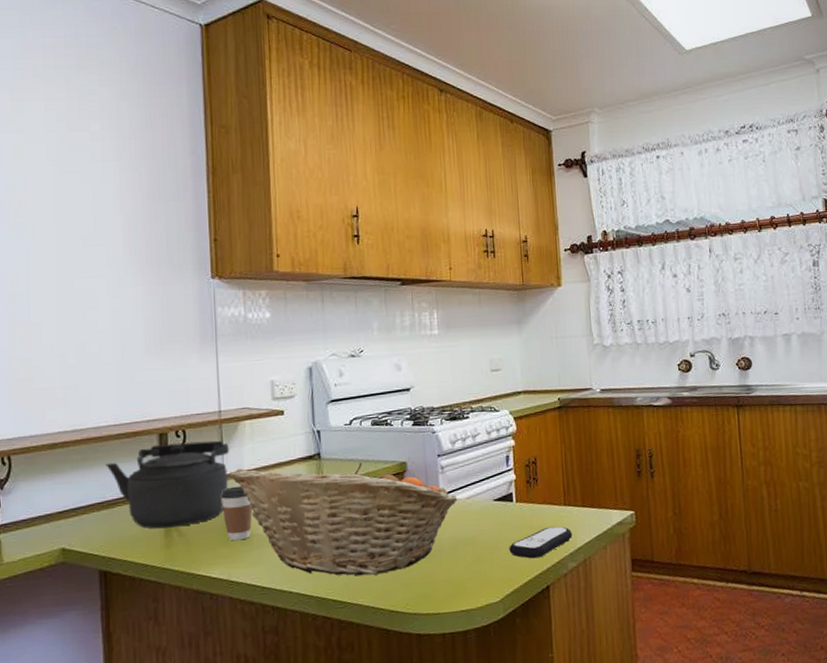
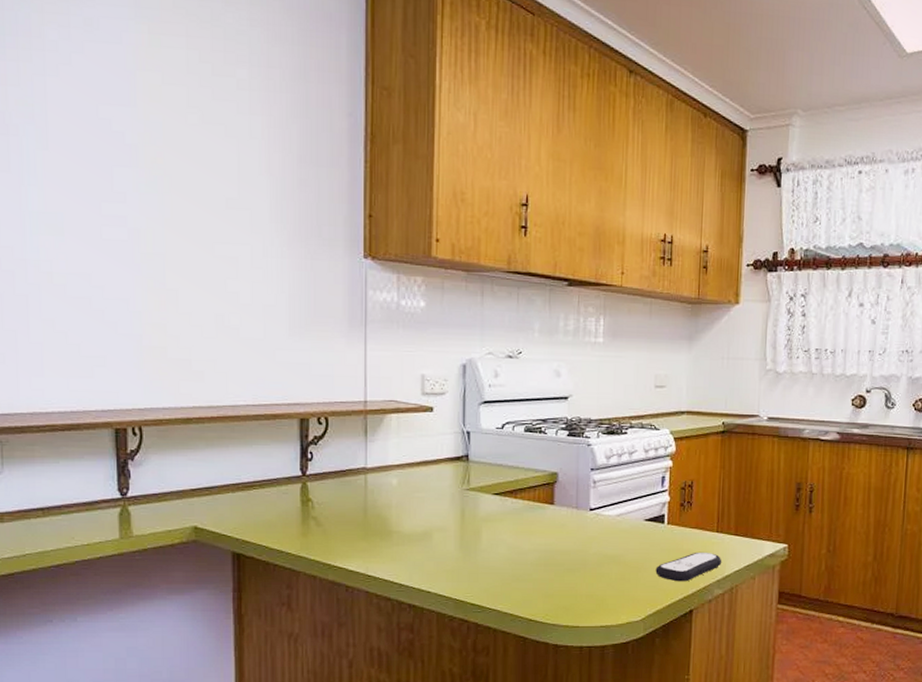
kettle: present [106,440,229,529] -> none [242,429,373,516]
coffee cup: present [220,486,253,541] -> none [361,481,394,536]
fruit basket: present [229,462,458,576] -> none [371,463,608,583]

